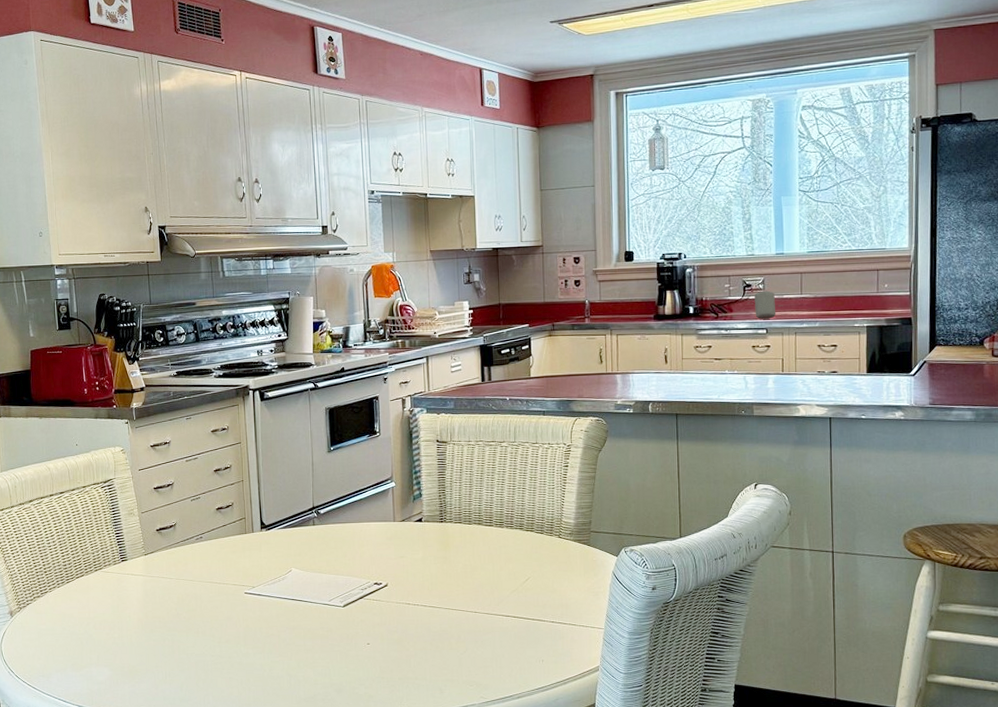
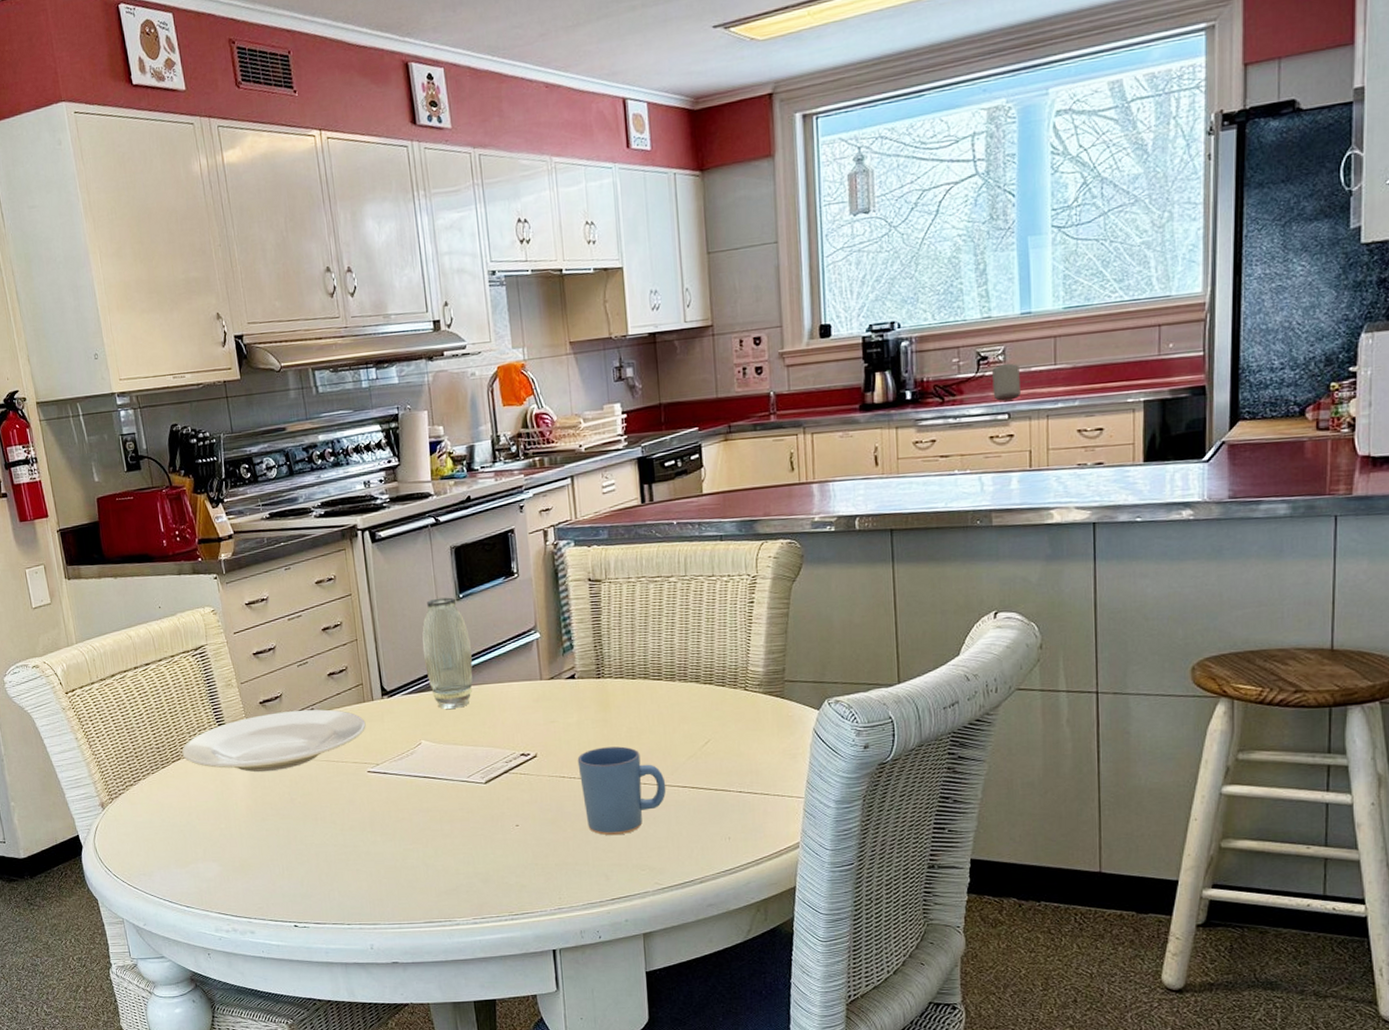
plate: none [86,537,246,590] -> present [182,709,366,772]
vase: none [297,449,338,542] -> present [422,597,473,709]
mug: none [421,580,493,655] -> present [577,746,666,836]

